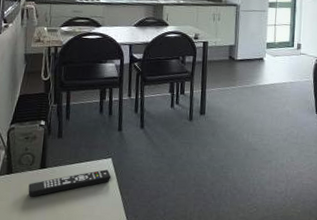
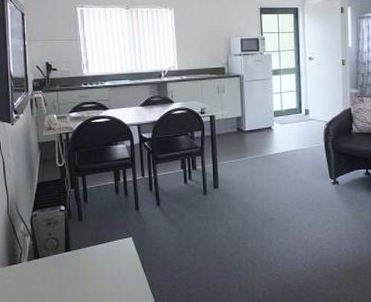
remote control: present [28,169,111,197] -> none [56,248,133,279]

